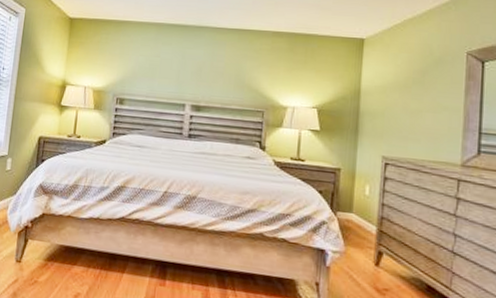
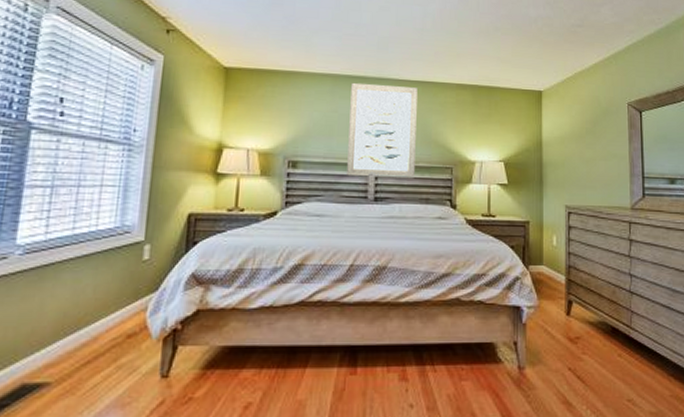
wall art: none [165,30,234,120] -> present [347,82,417,179]

